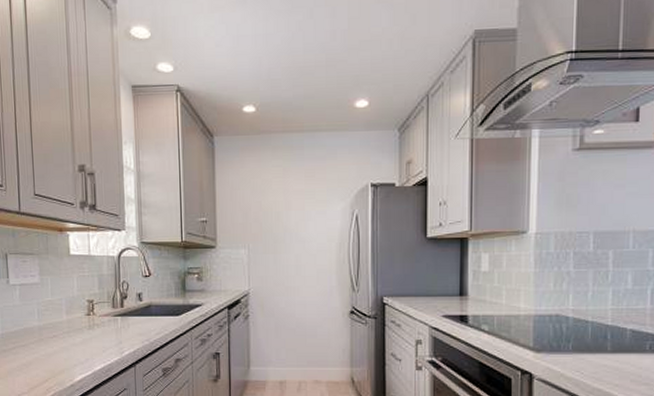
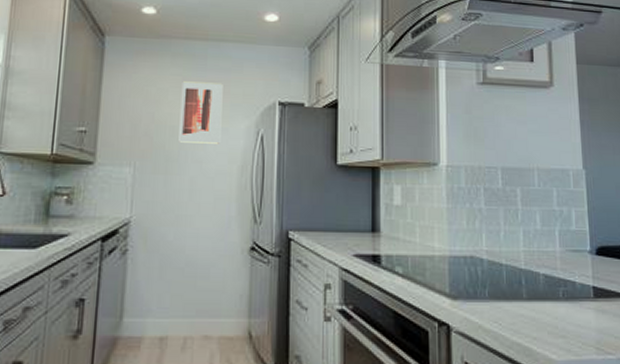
wall art: none [283,170,320,226] -> present [179,81,223,144]

